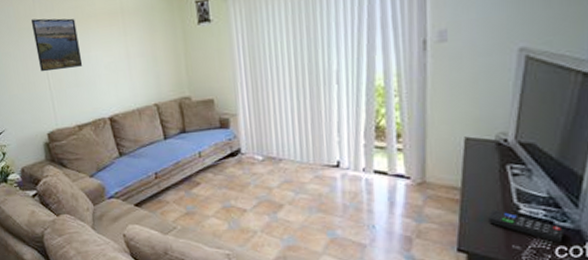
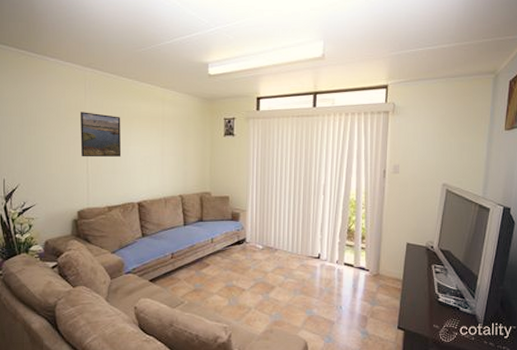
remote control: present [488,209,563,243] -> none [419,297,465,324]

